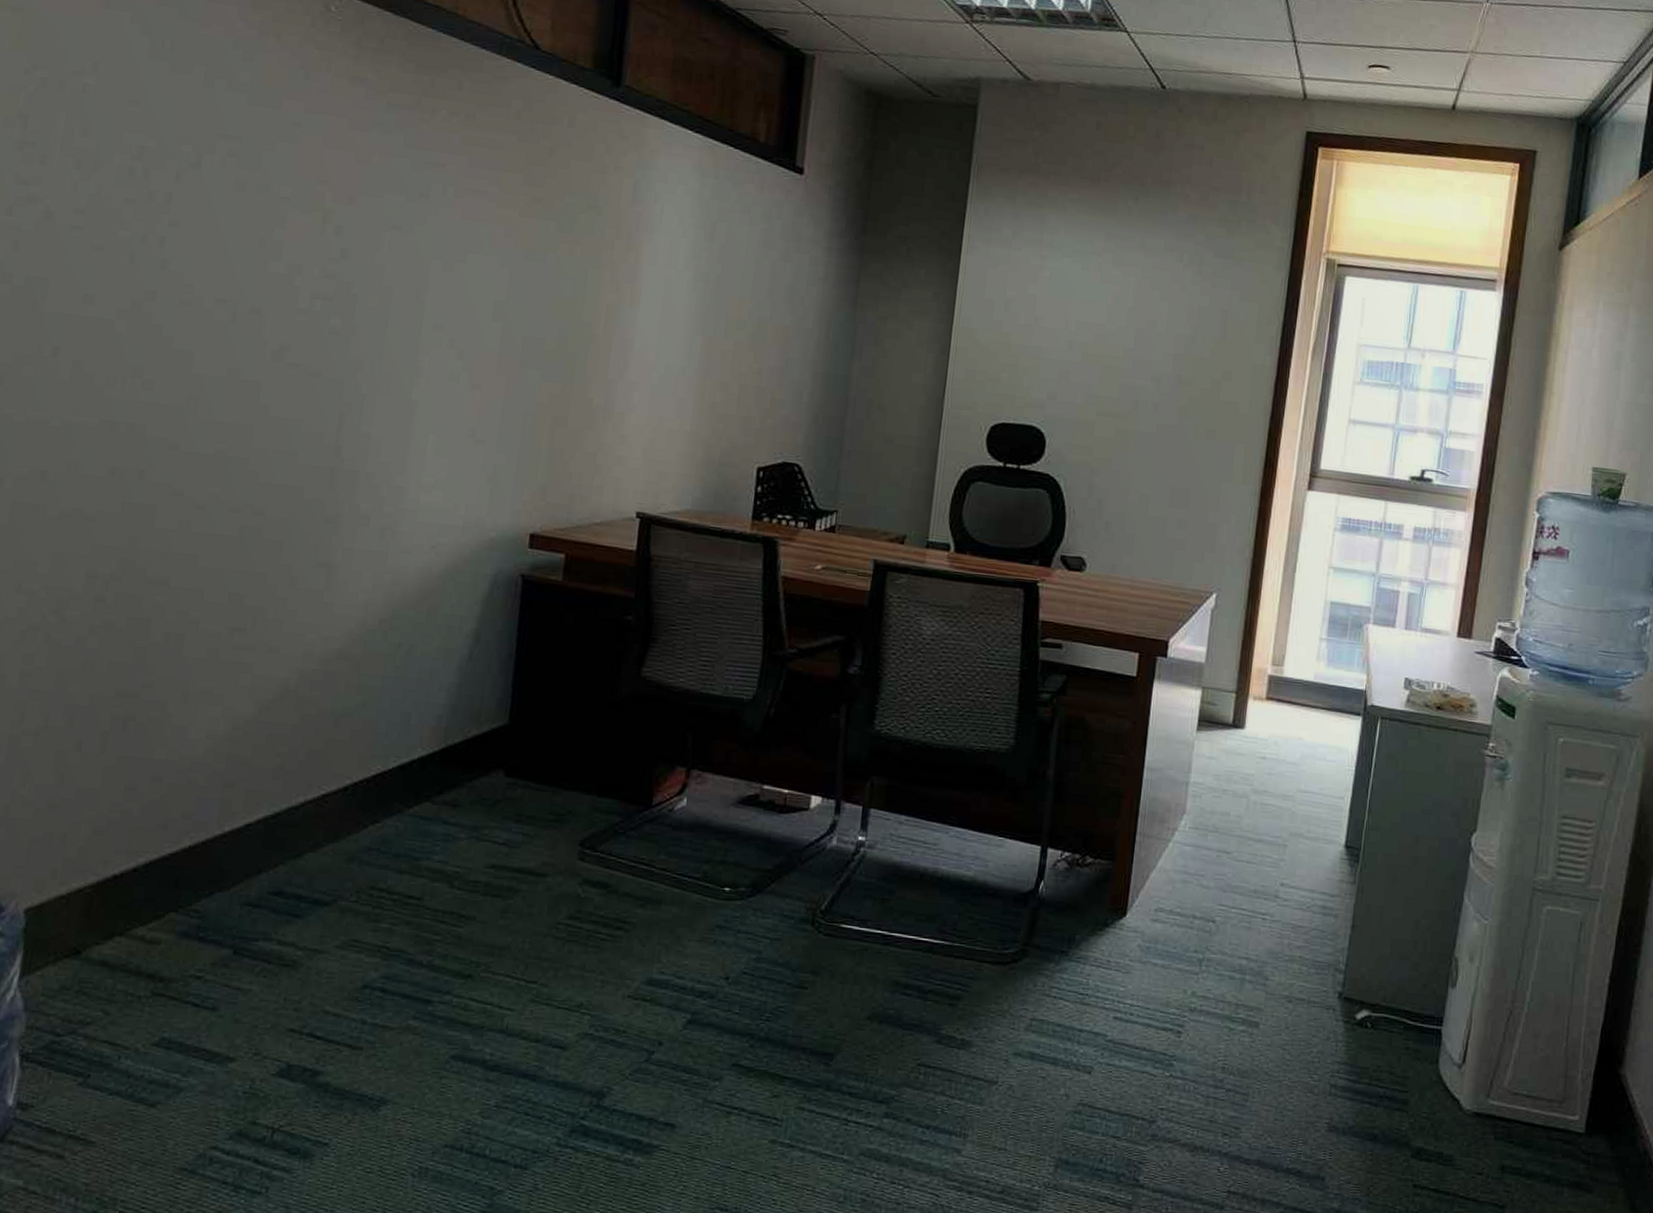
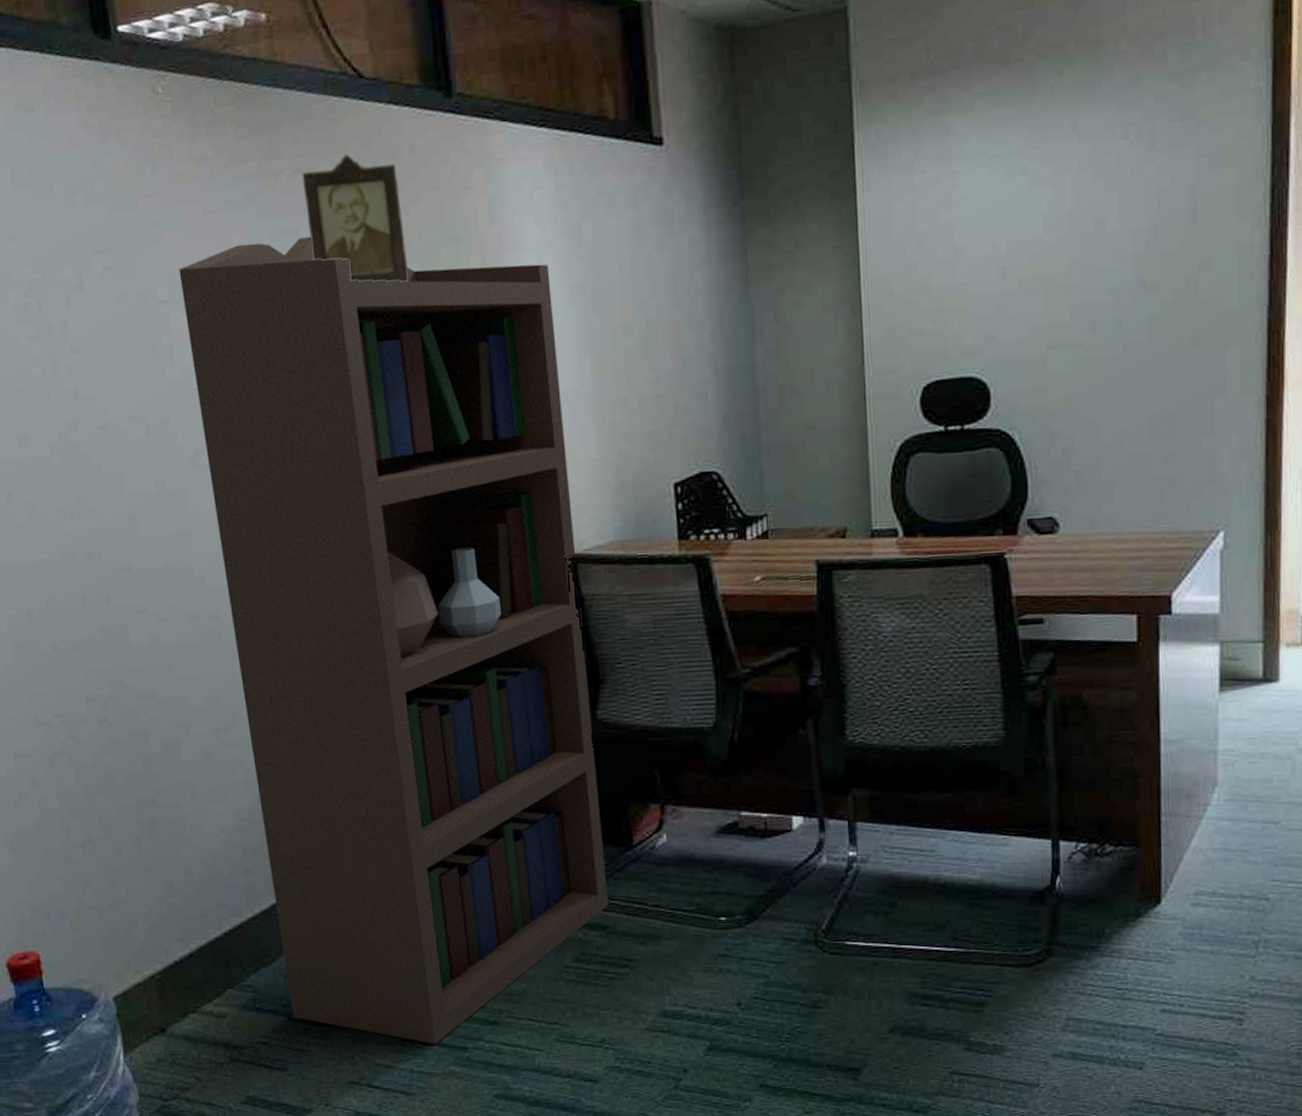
bookcase: none [239,164,679,995] -> present [179,237,608,1044]
photo frame: none [451,111,553,237] -> present [302,155,410,283]

